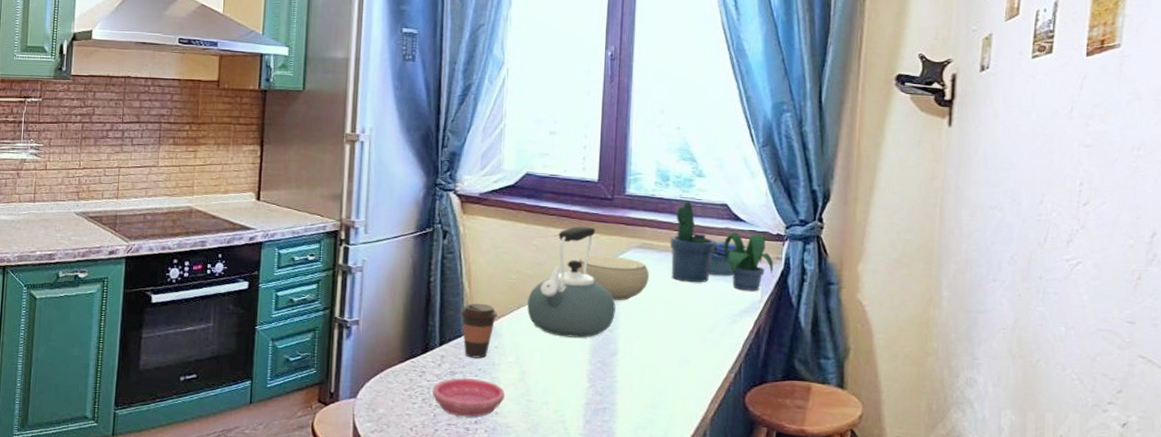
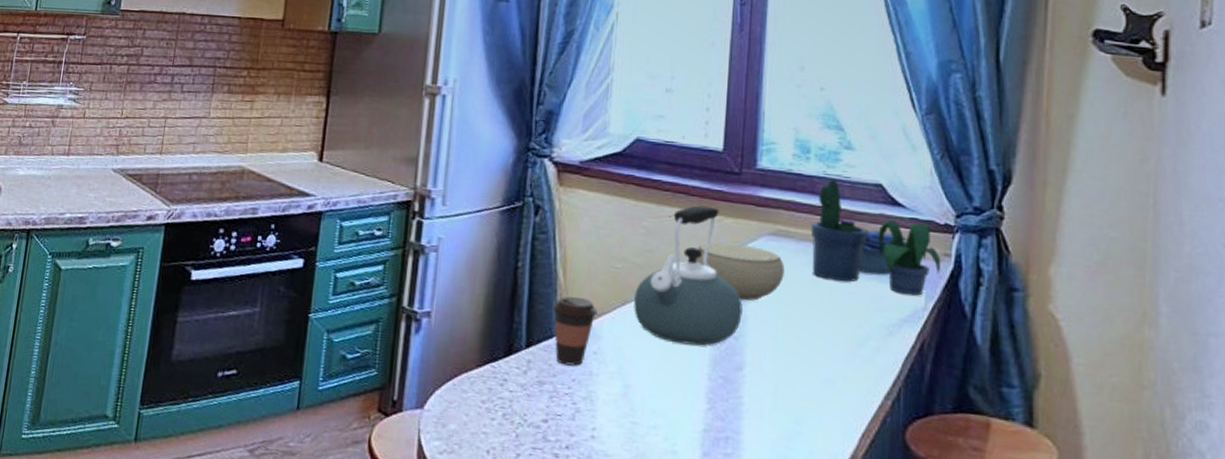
saucer: present [432,378,504,417] -> none [515,390,603,441]

